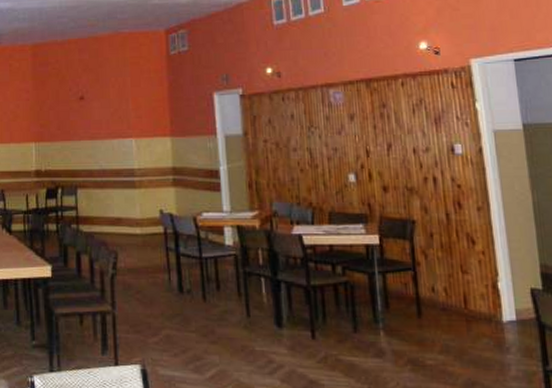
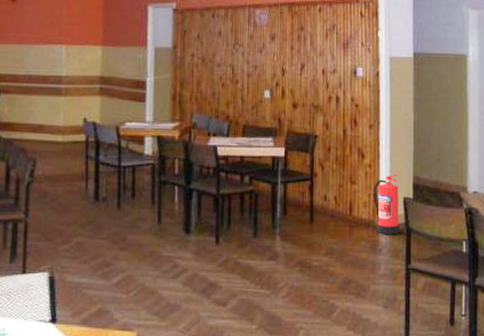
fire extinguisher: none [491,261,530,332] -> present [373,173,399,235]

